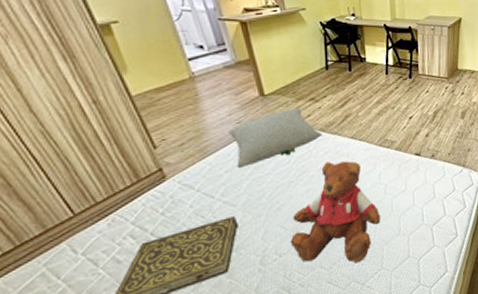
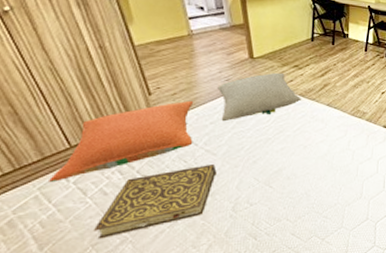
pillow: none [55,149,209,256] -> present [49,100,194,182]
teddy bear: present [290,161,381,264] -> none [261,124,346,220]

